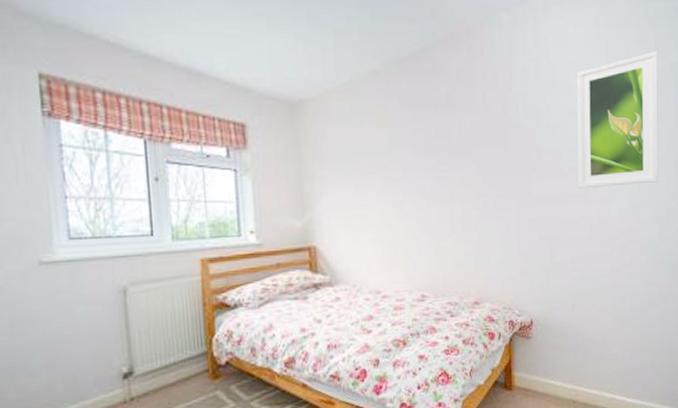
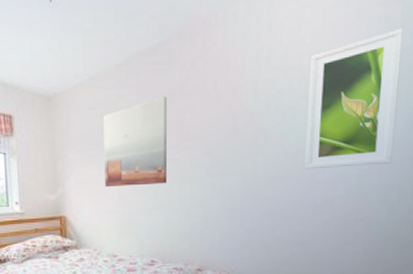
wall art: none [360,107,436,210] -> present [103,96,168,187]

